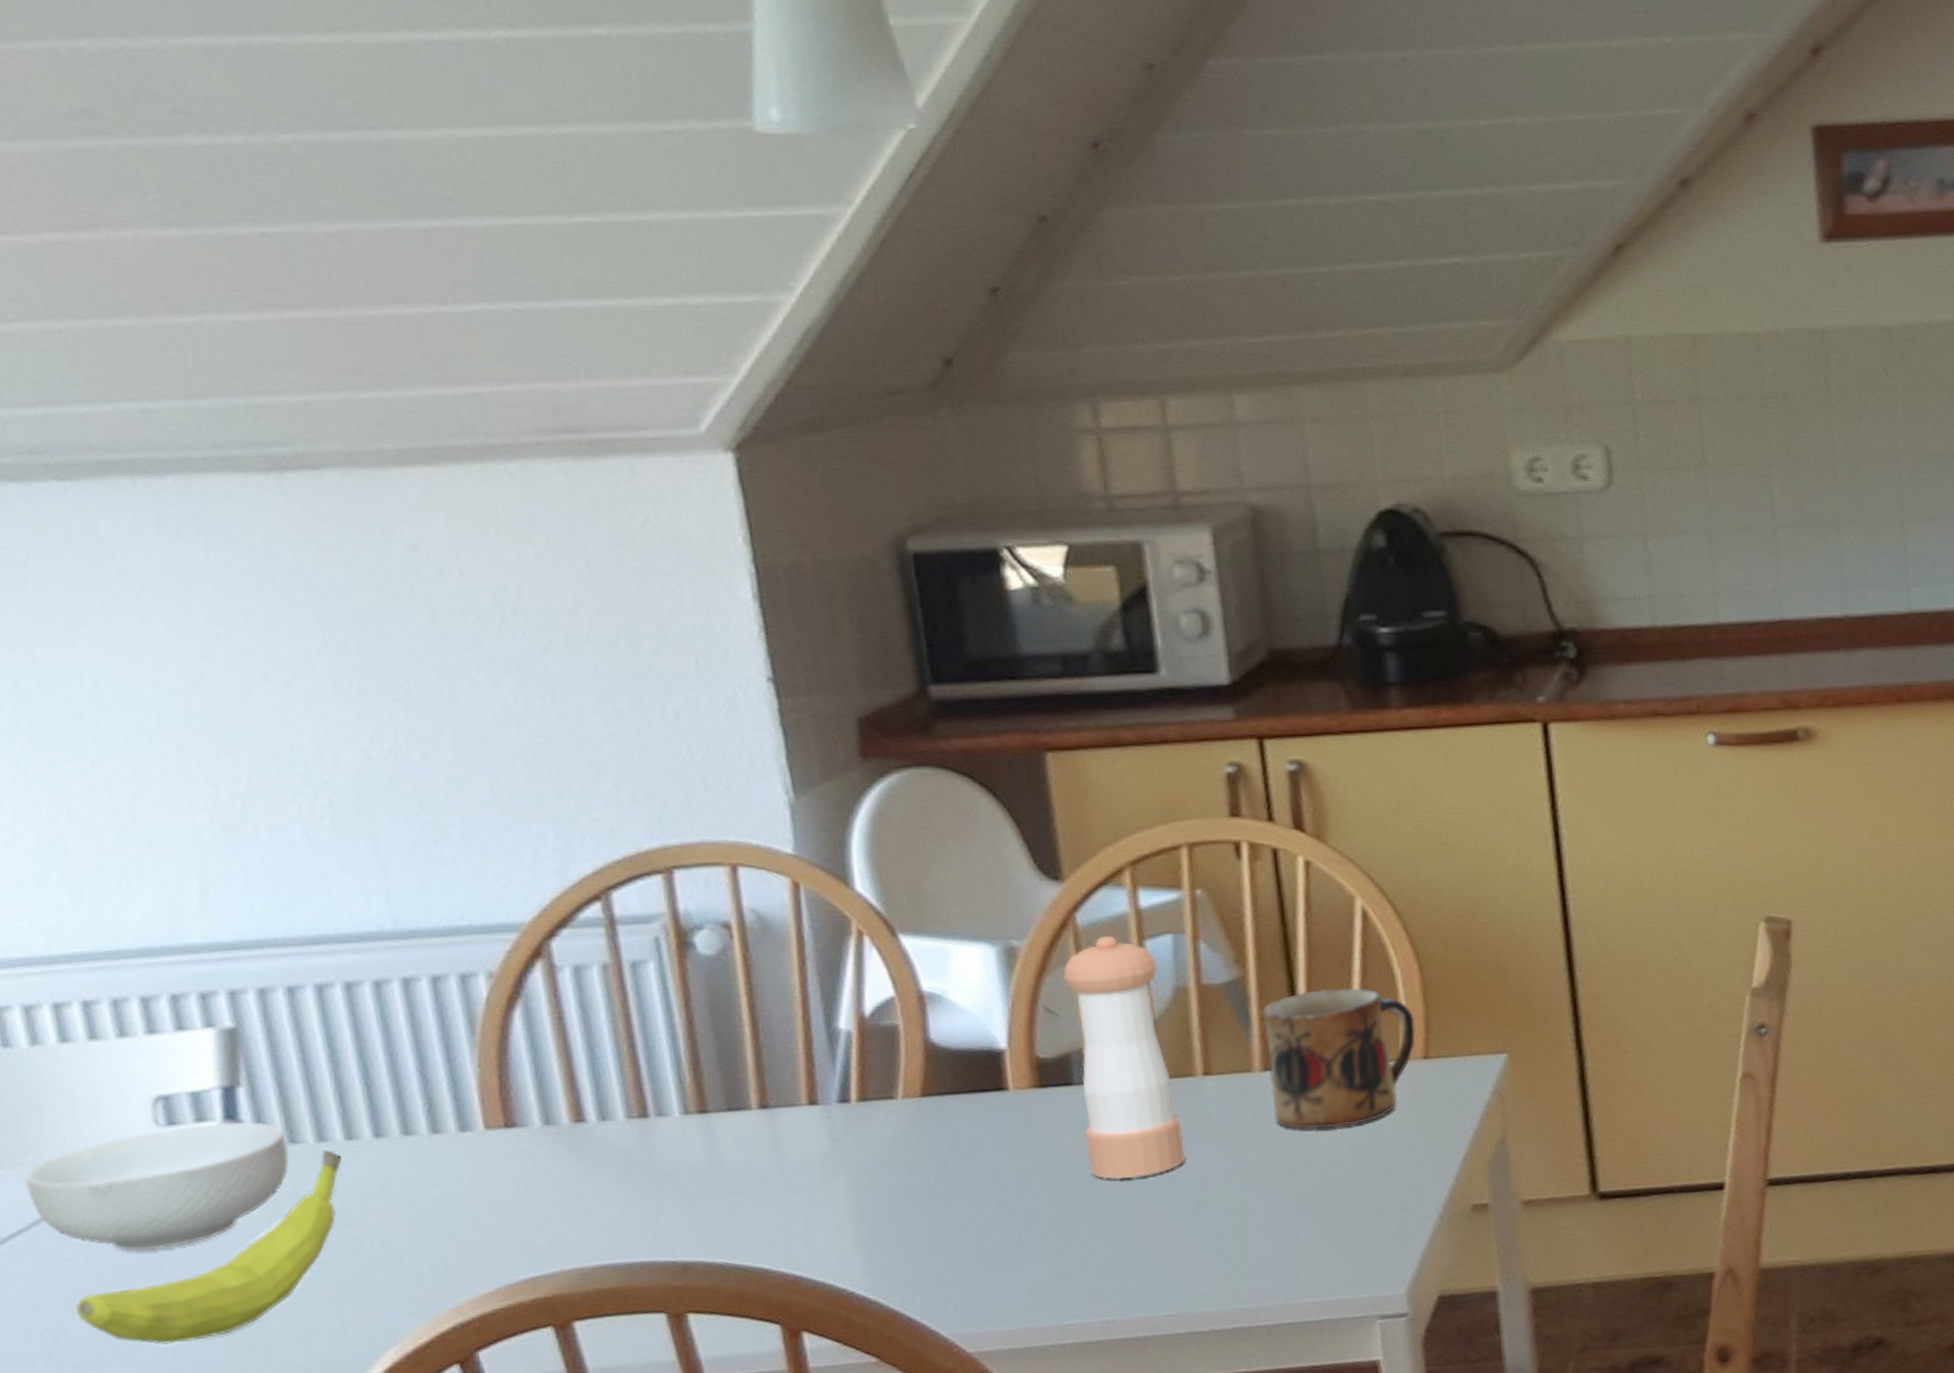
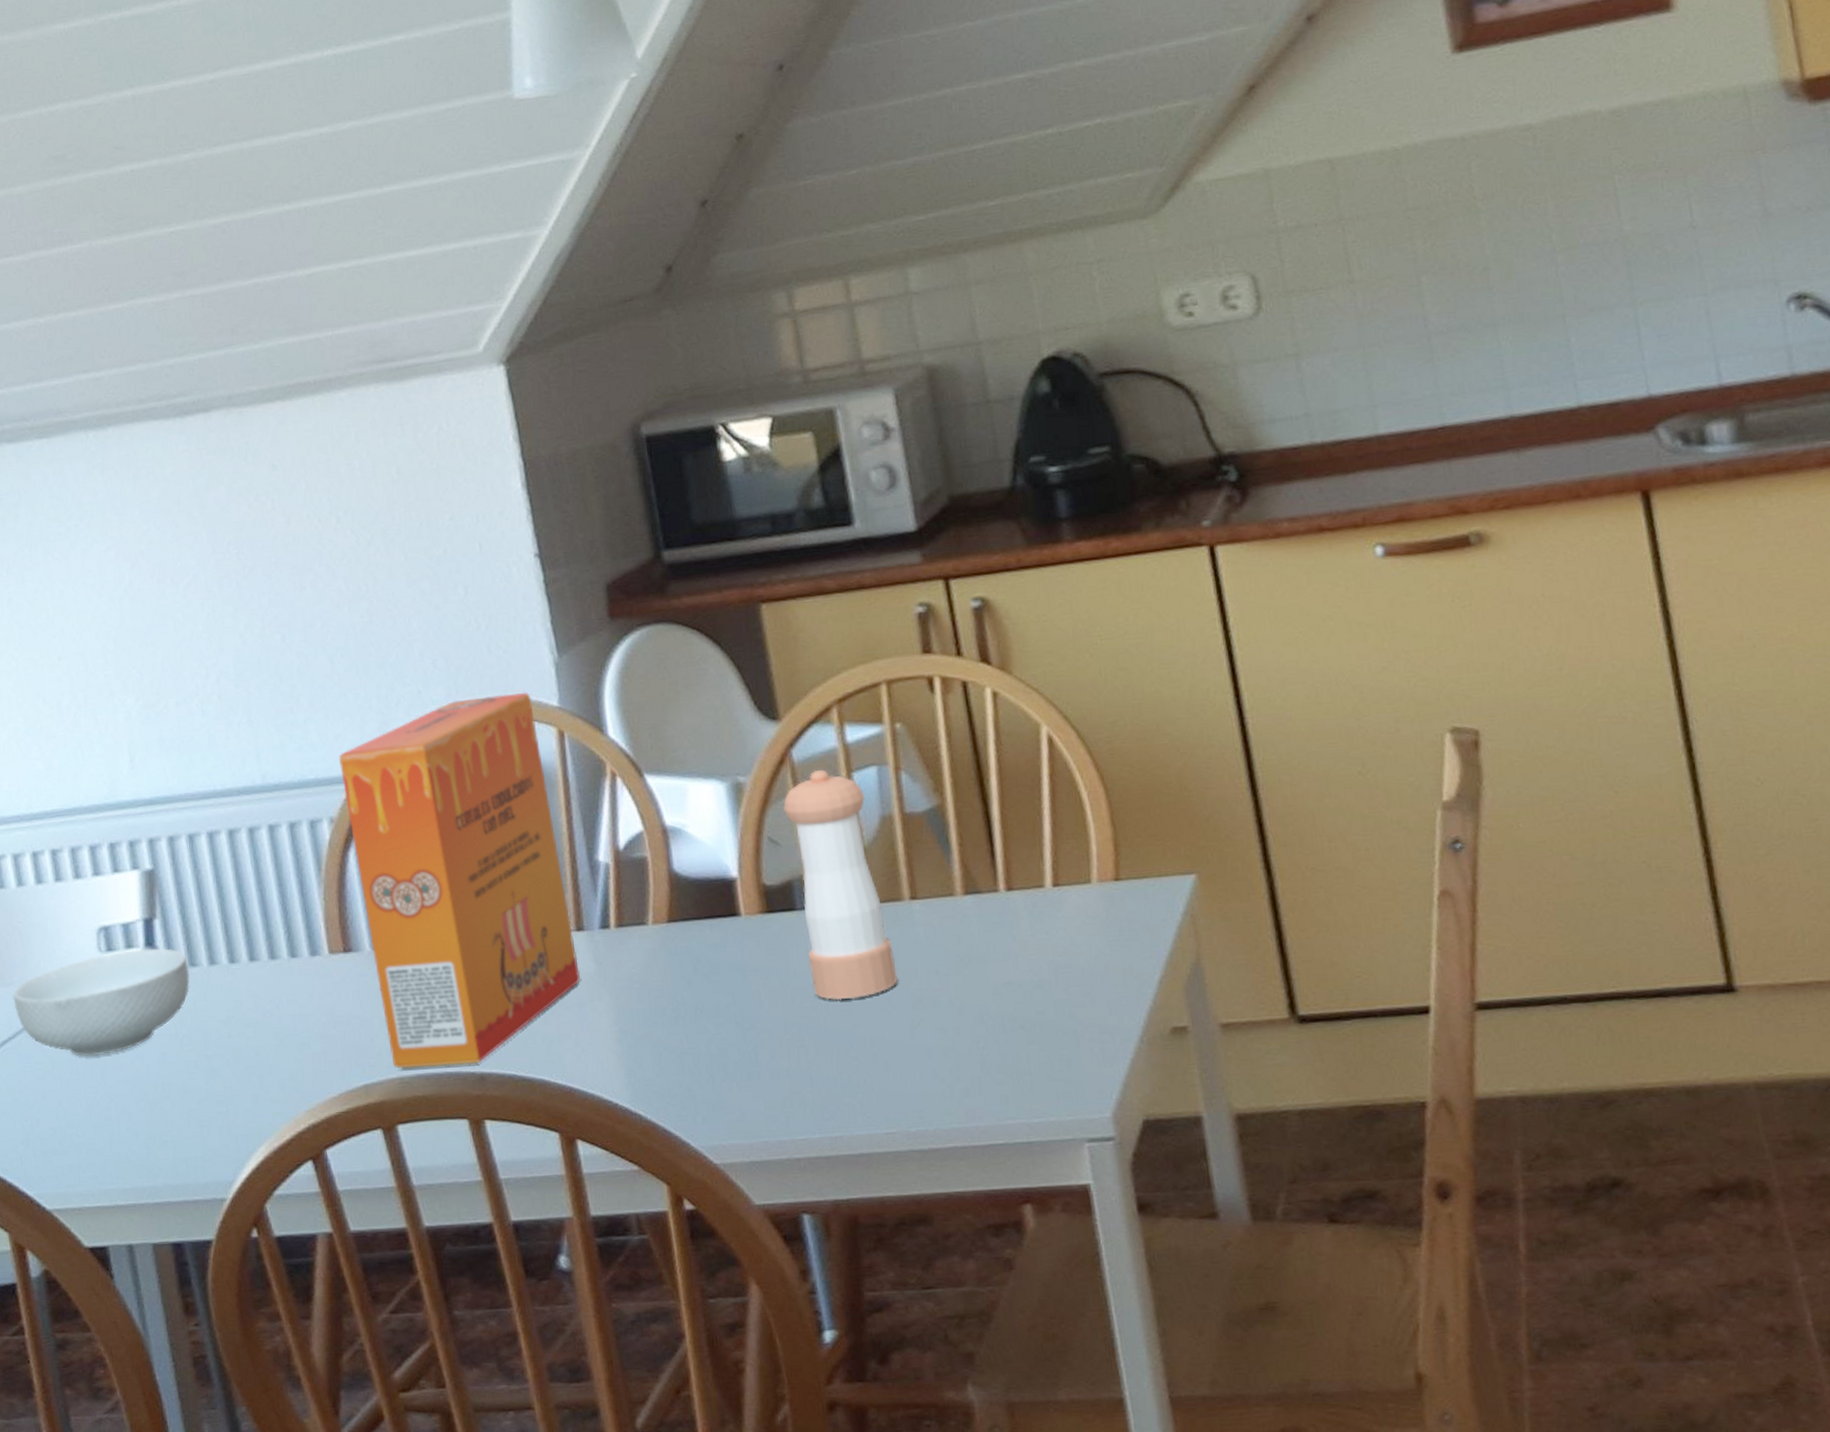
fruit: present [75,1150,342,1345] -> none [45,972,227,1136]
cereal box: none [501,836,812,1259] -> present [339,693,580,1069]
mug: present [1261,988,1415,1130] -> none [960,812,1105,952]

